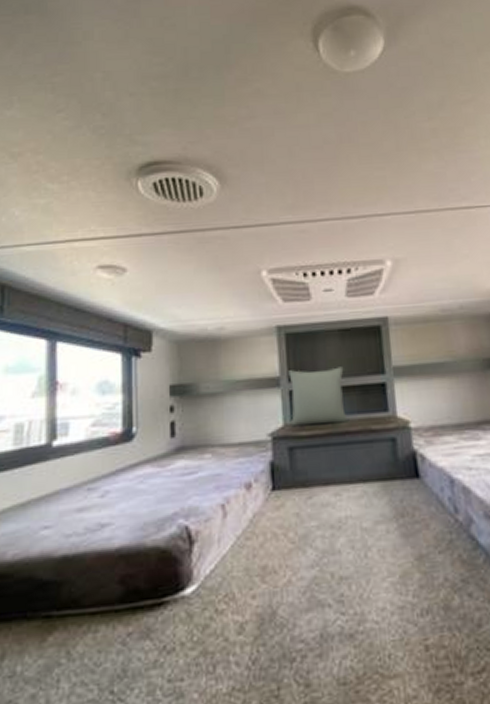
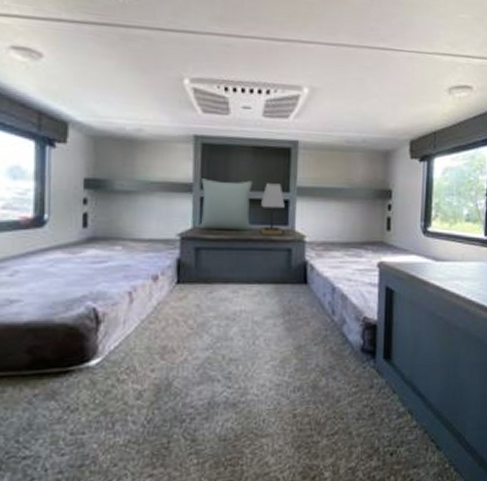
lamp: none [355,366,385,427] -> present [260,183,285,237]

